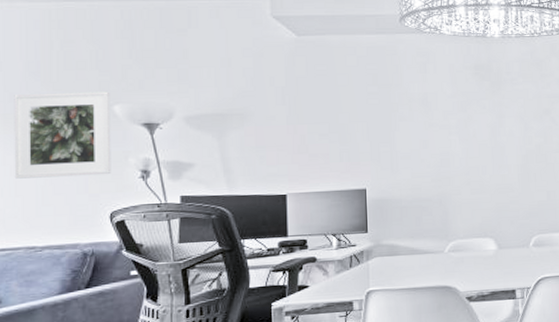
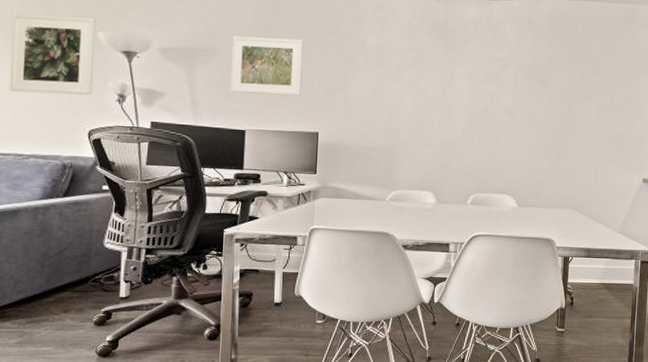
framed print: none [265,93,343,156] -> present [230,36,303,96]

